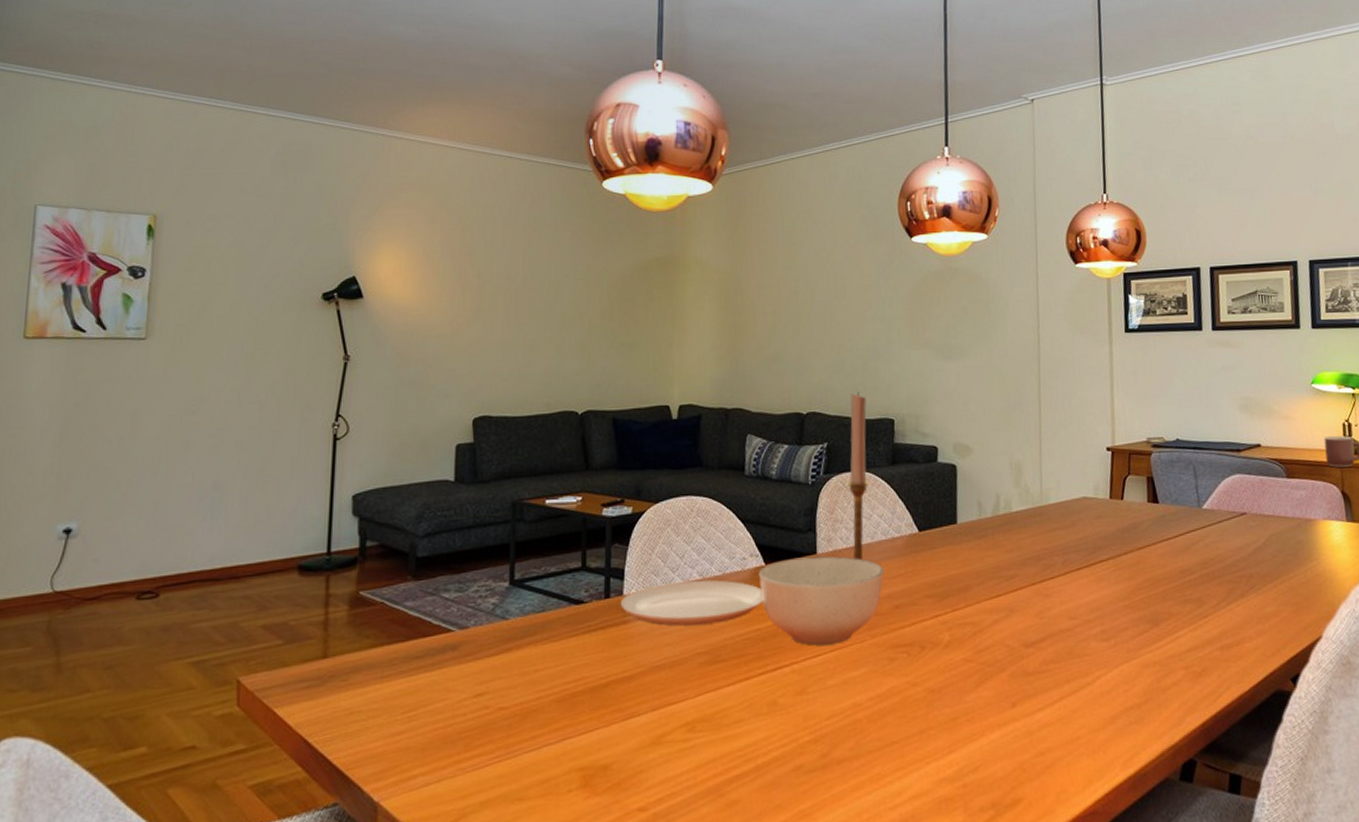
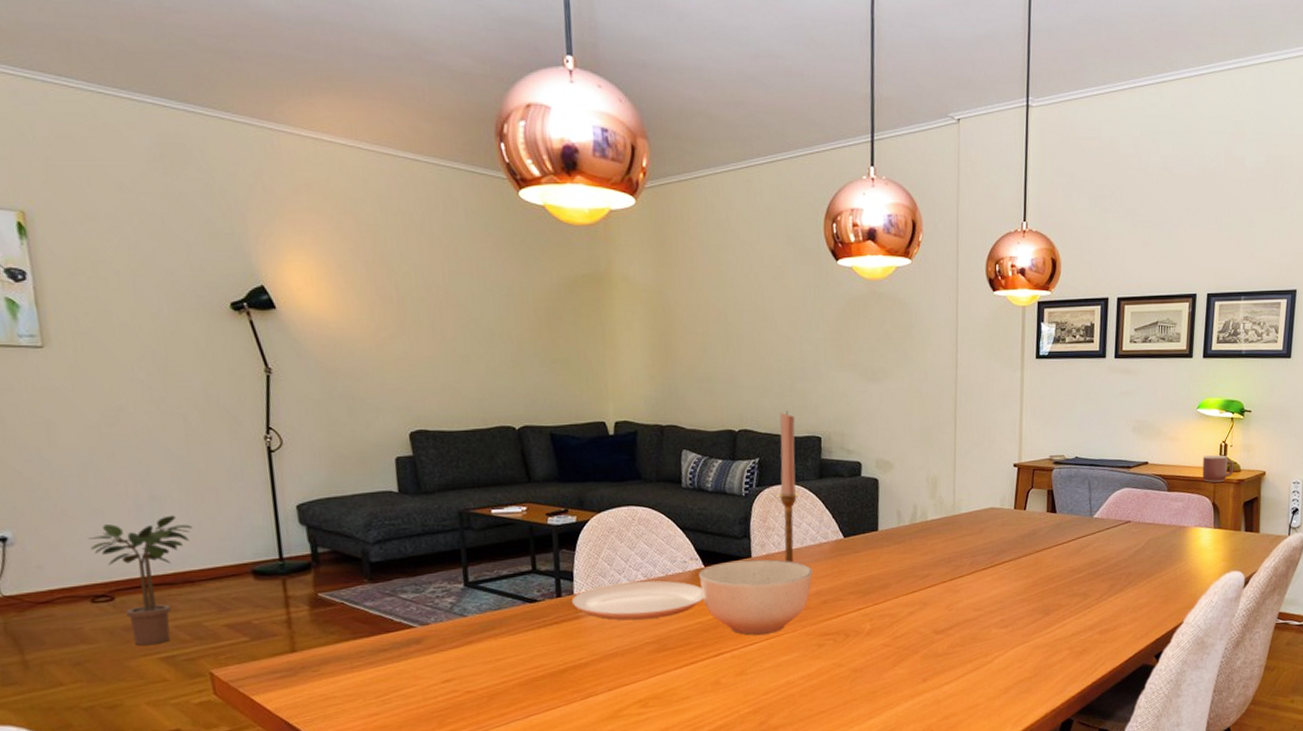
potted plant: none [146,506,249,648] -> present [88,515,193,645]

